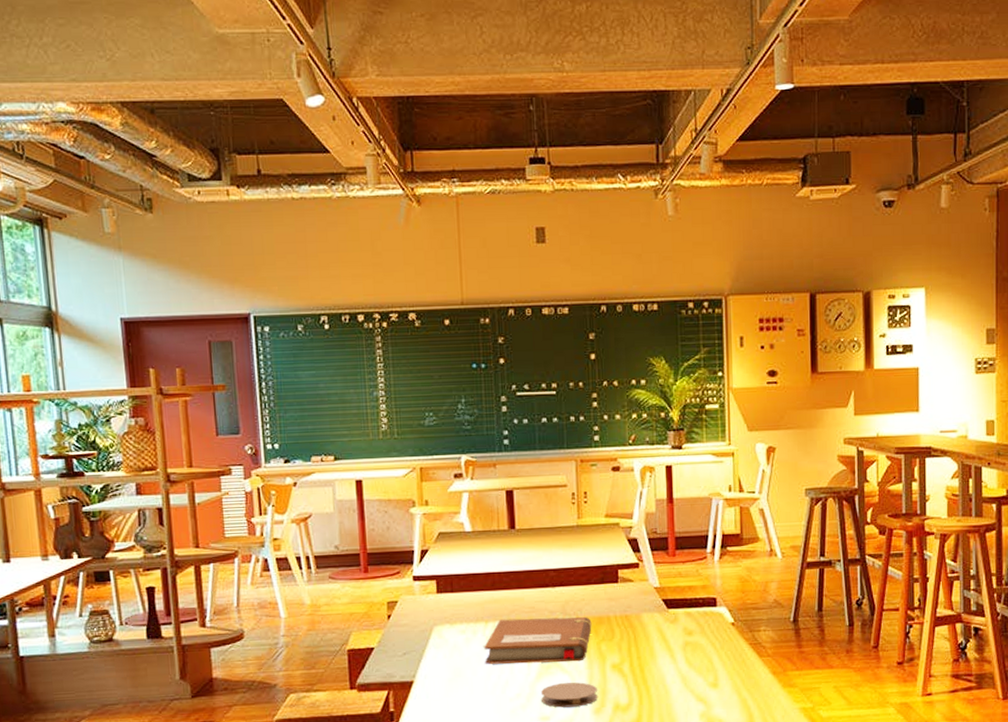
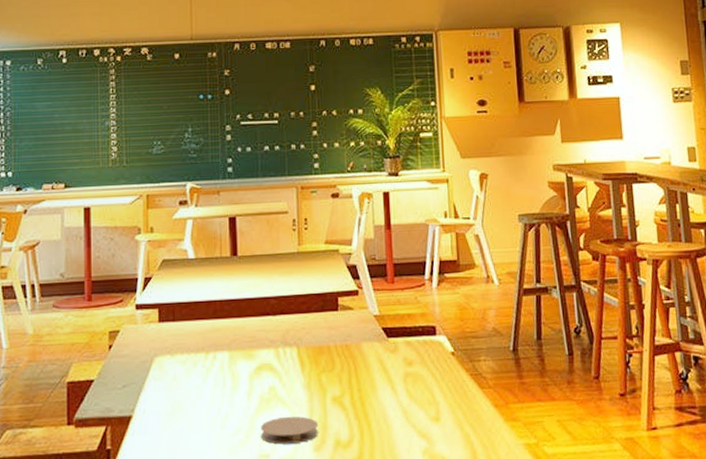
notebook: present [484,616,592,665] -> none [204,346,312,398]

